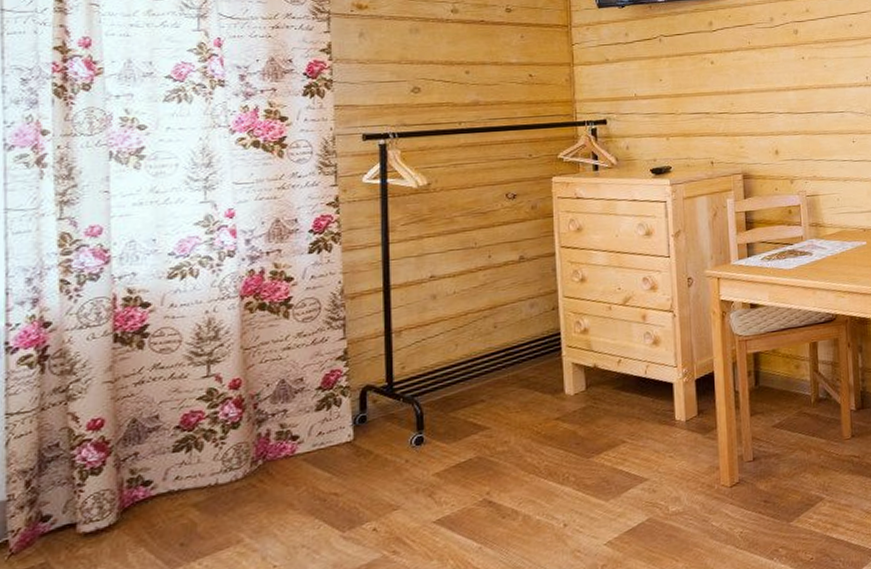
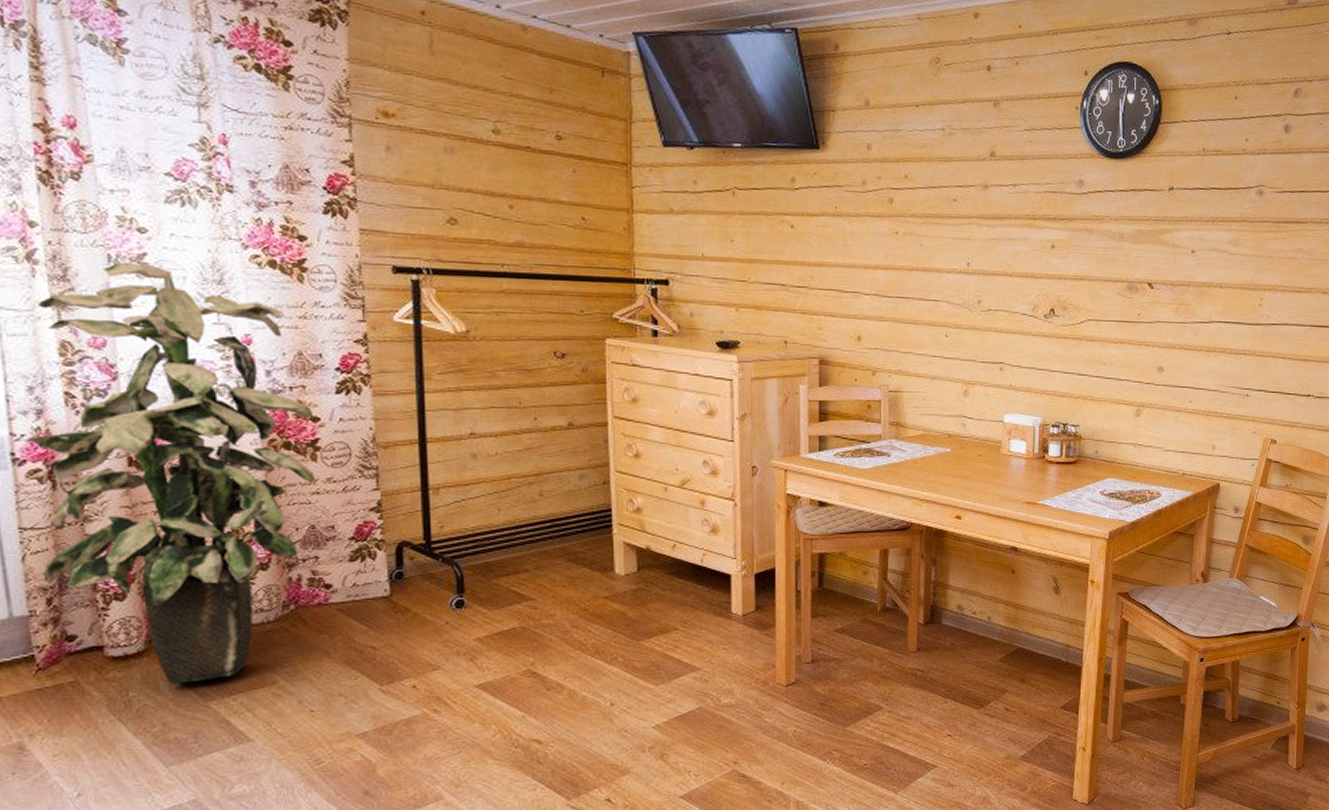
indoor plant: none [20,156,287,556] -> present [25,263,315,685]

